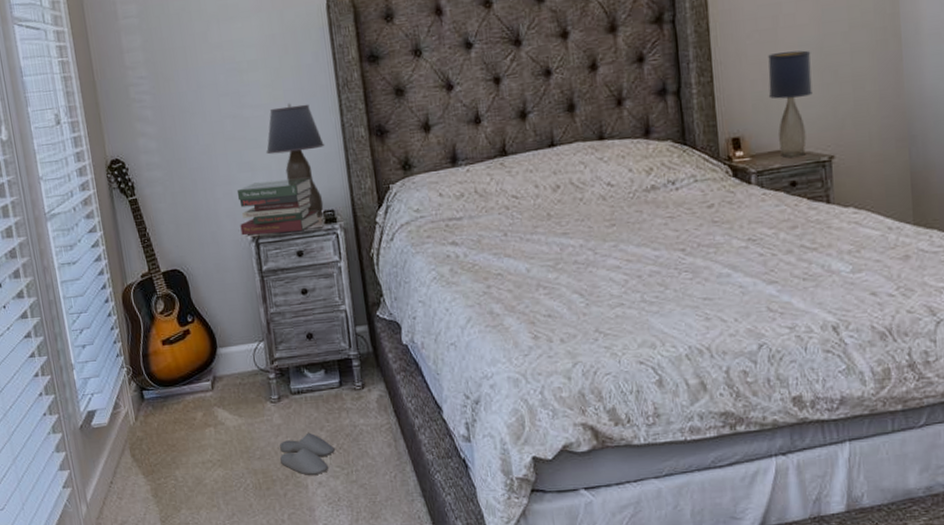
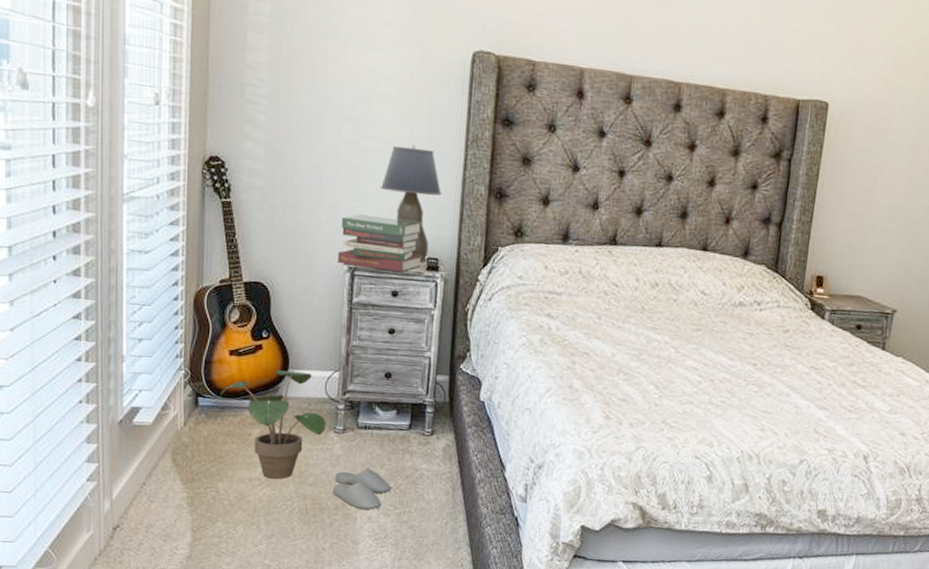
potted plant: none [161,349,262,459] -> present [220,370,326,479]
table lamp: present [768,50,813,158] -> none [854,210,898,305]

